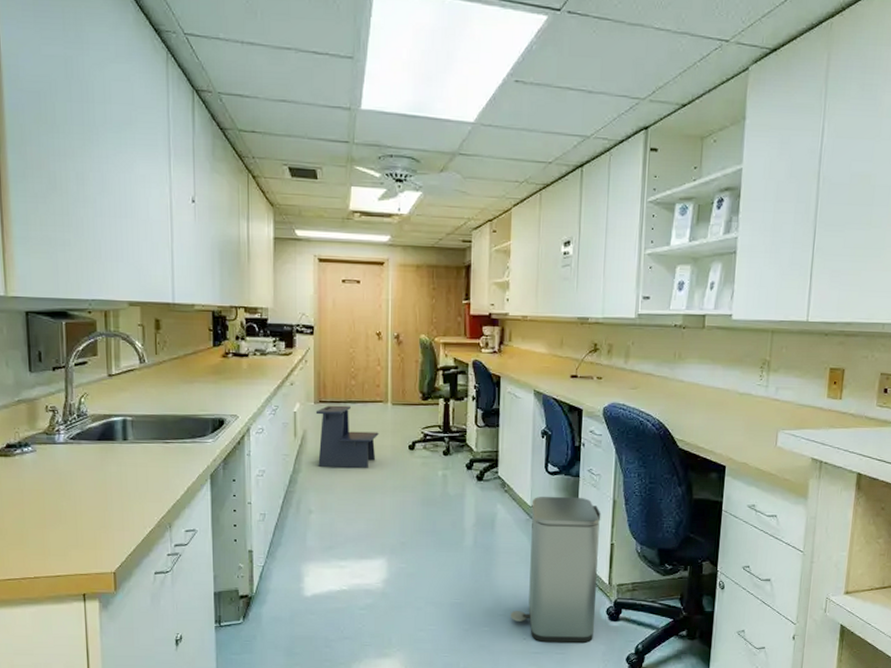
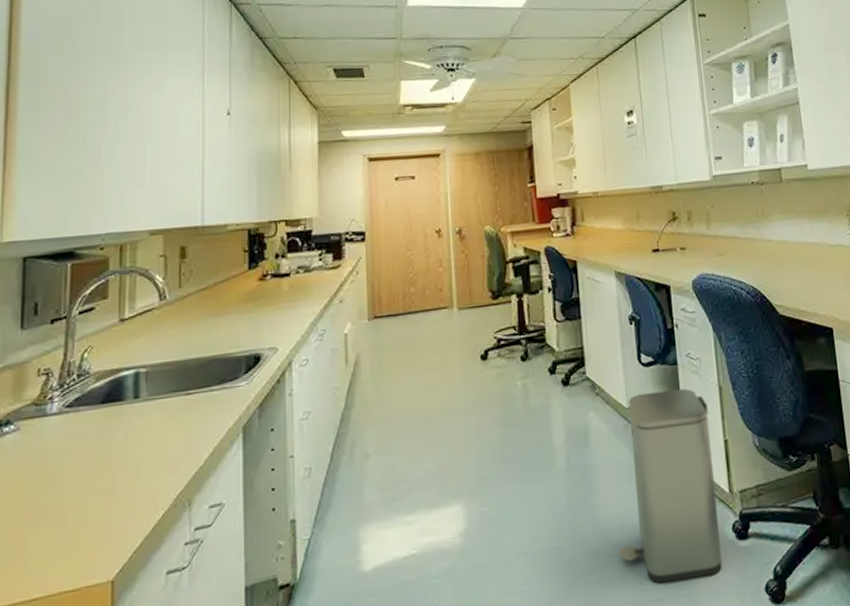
step stool: present [315,405,379,468] -> none [370,317,445,397]

